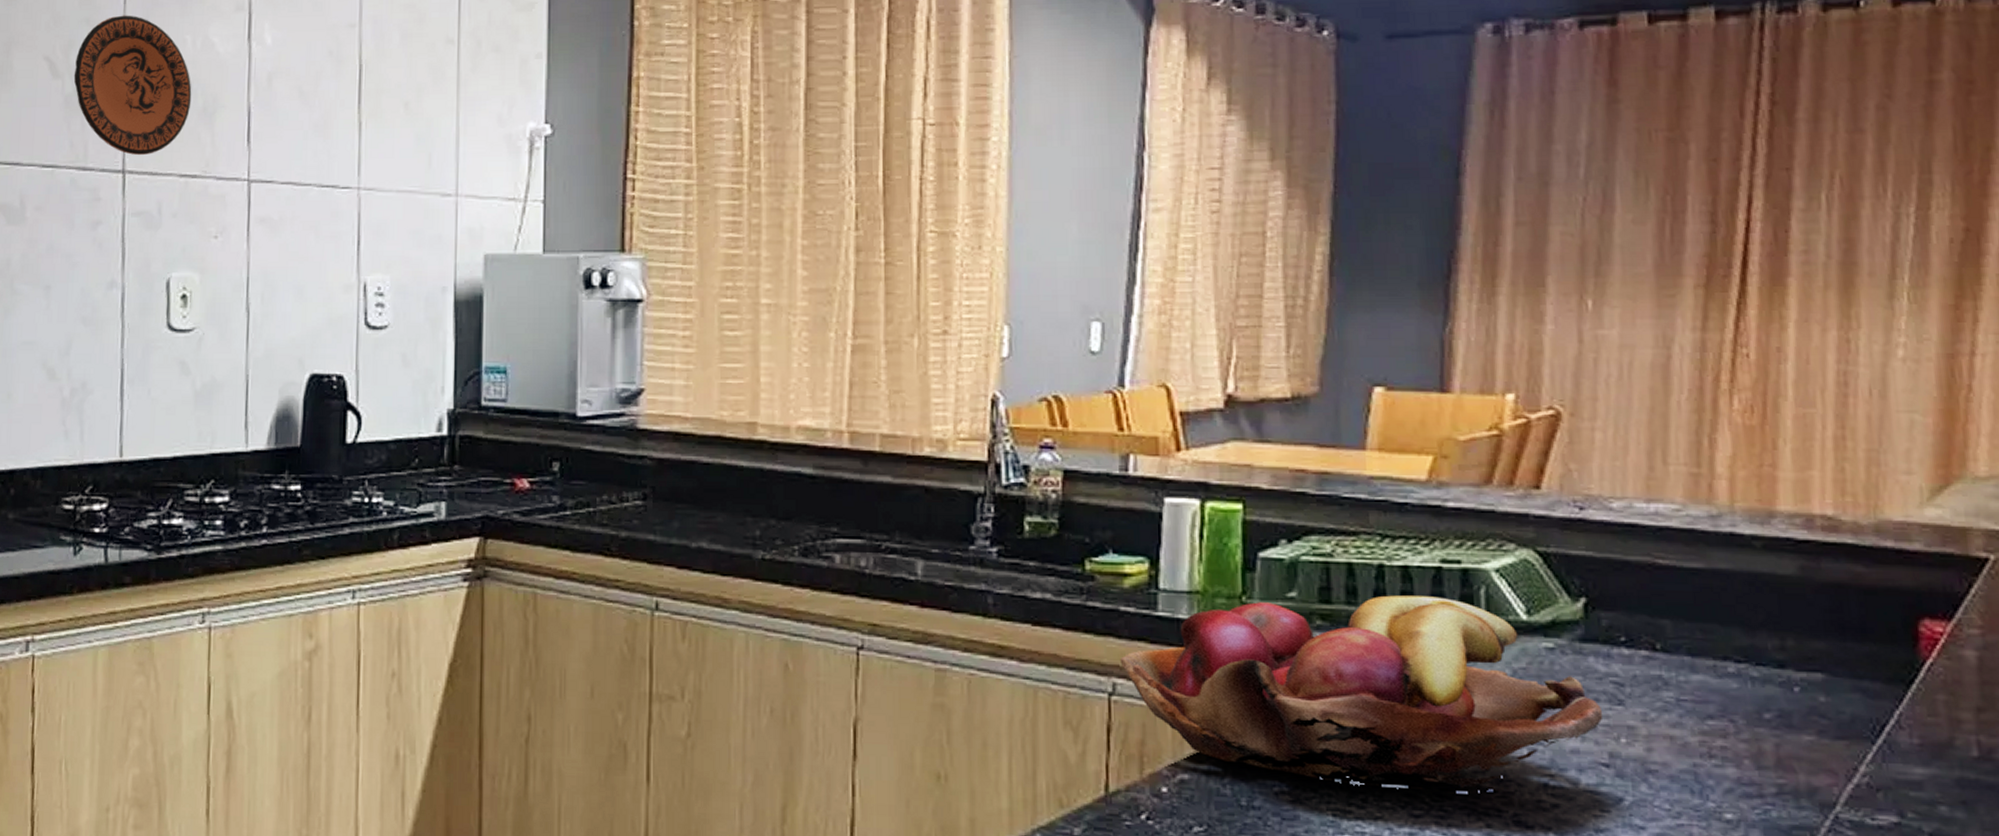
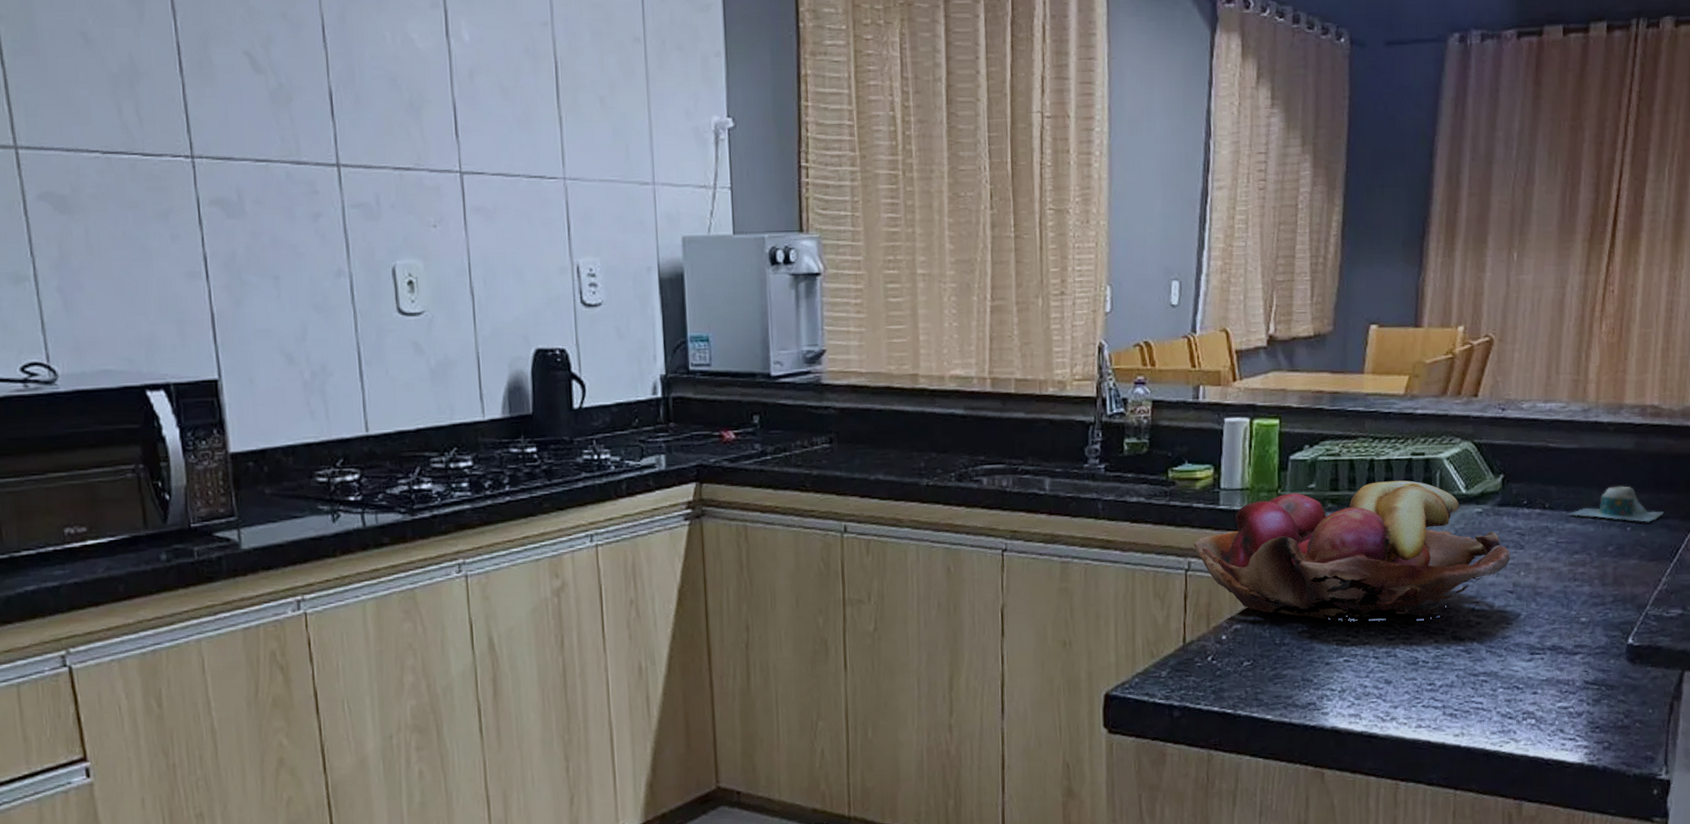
decorative plate: present [73,15,192,156] -> none [276,10,398,150]
mug: none [1693,626,1855,682] -> present [1568,486,1664,522]

